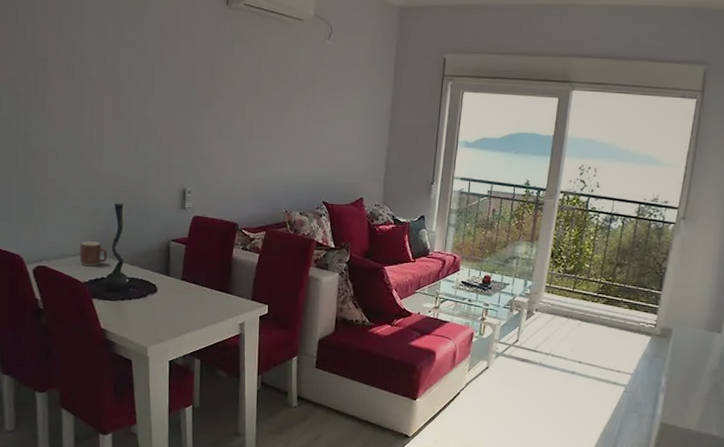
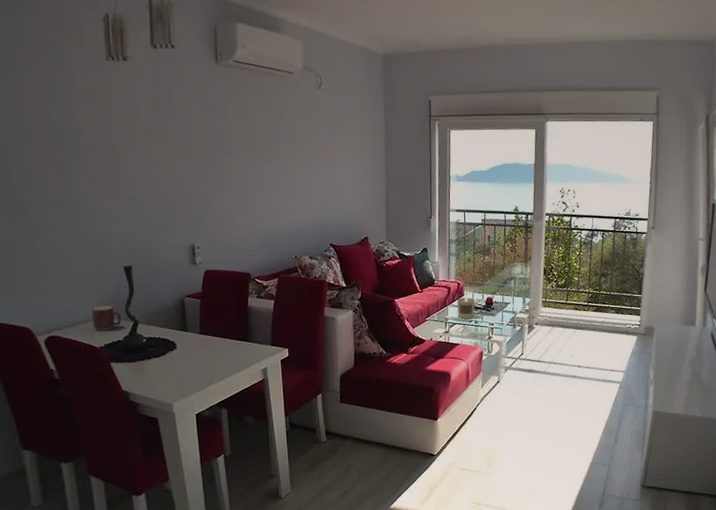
candle: none [450,272,471,297] -> present [457,296,475,319]

